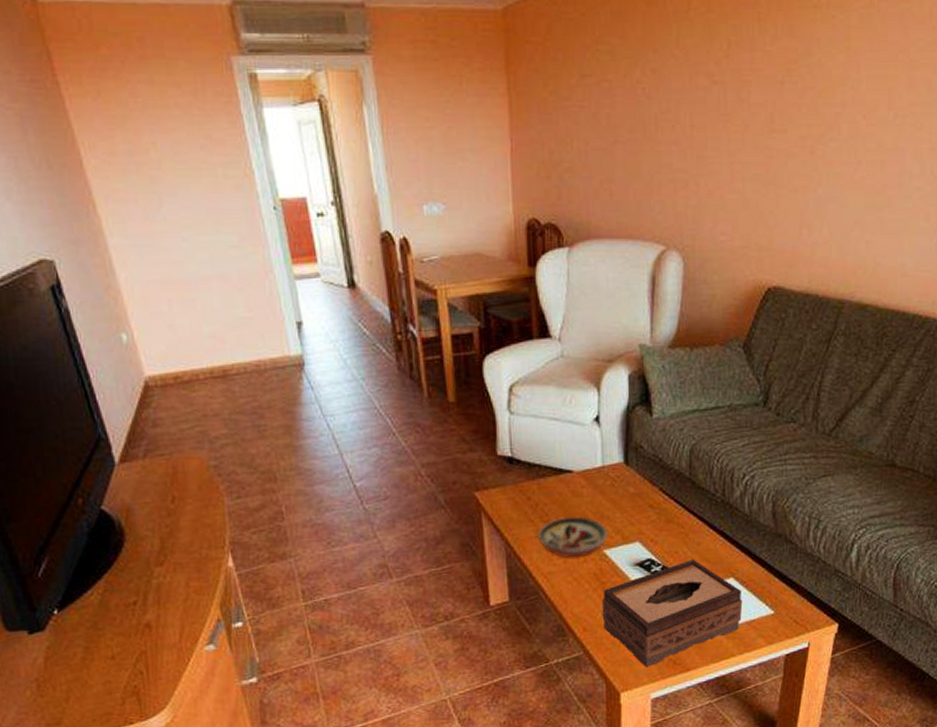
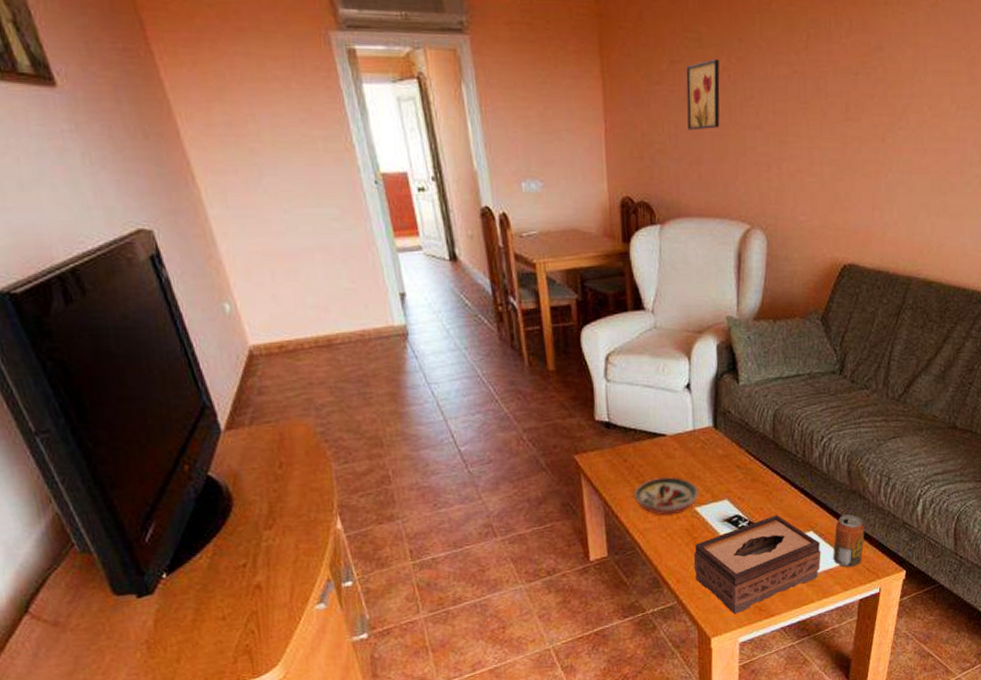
wall art: none [597,71,633,147] -> present [686,59,720,130]
beverage can: none [756,560,792,619] -> present [833,514,865,567]

